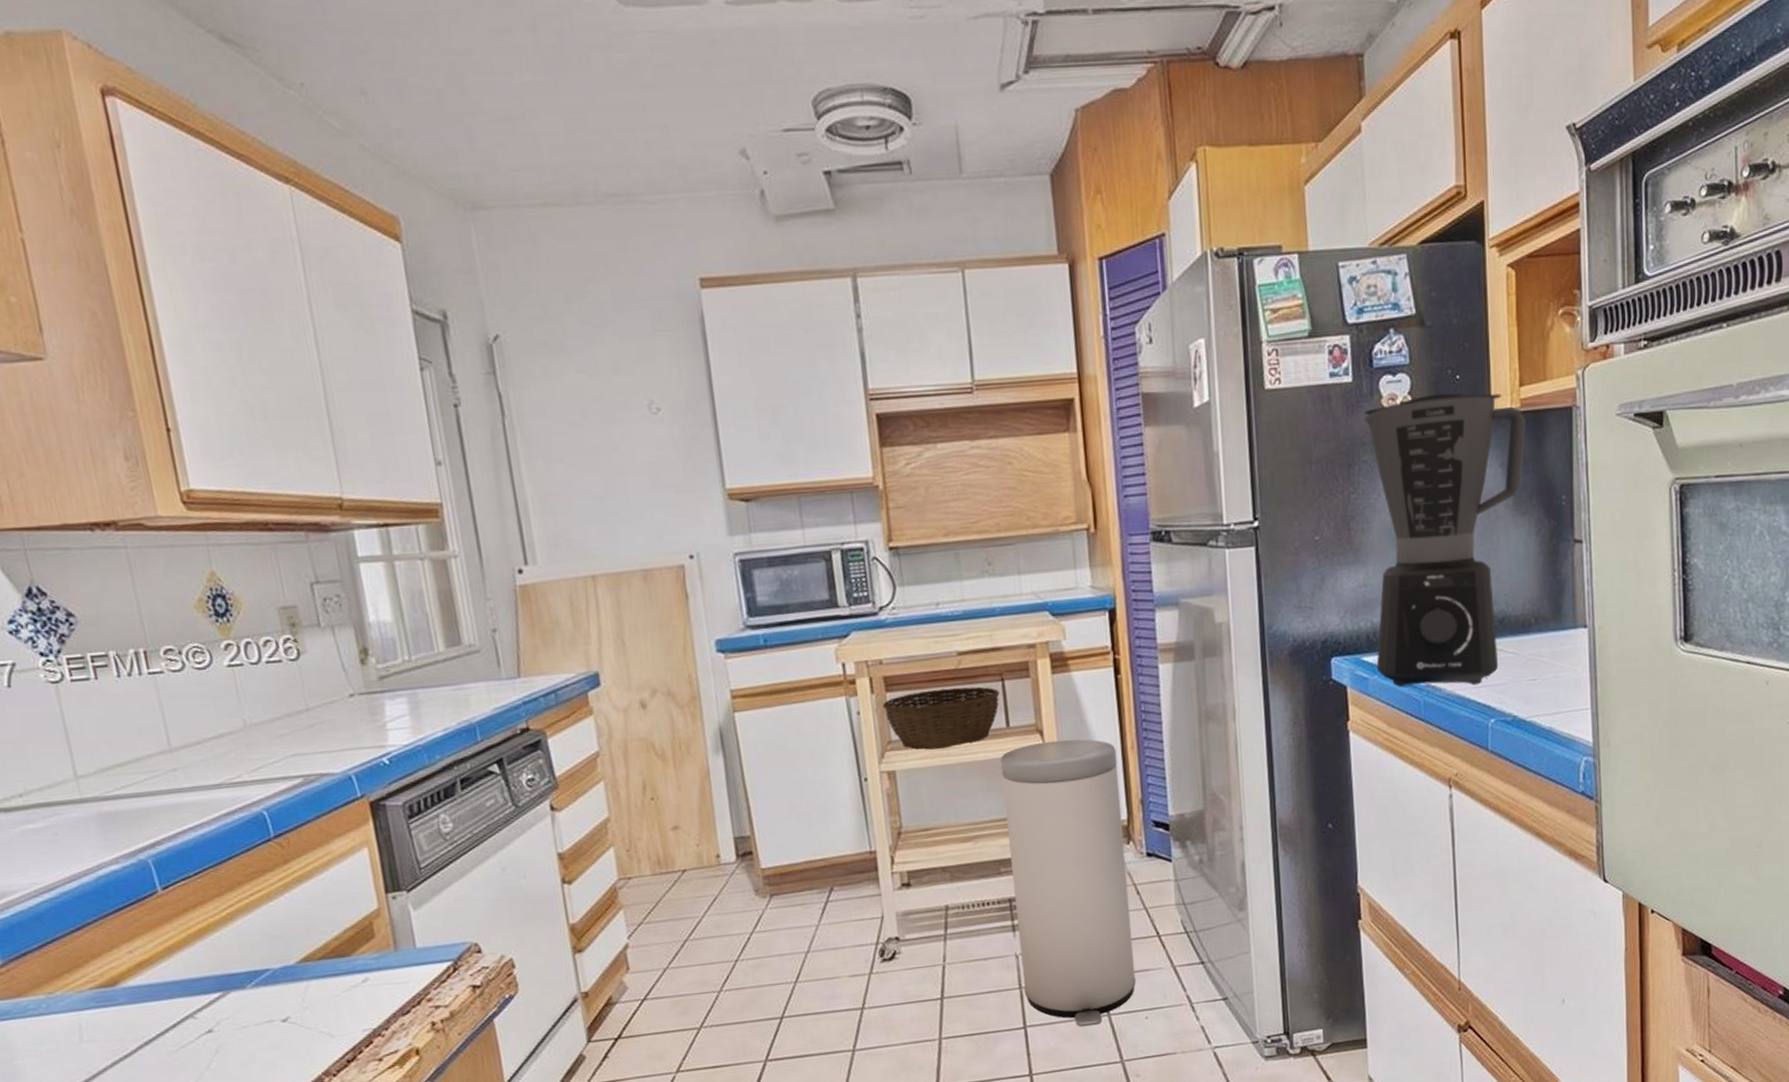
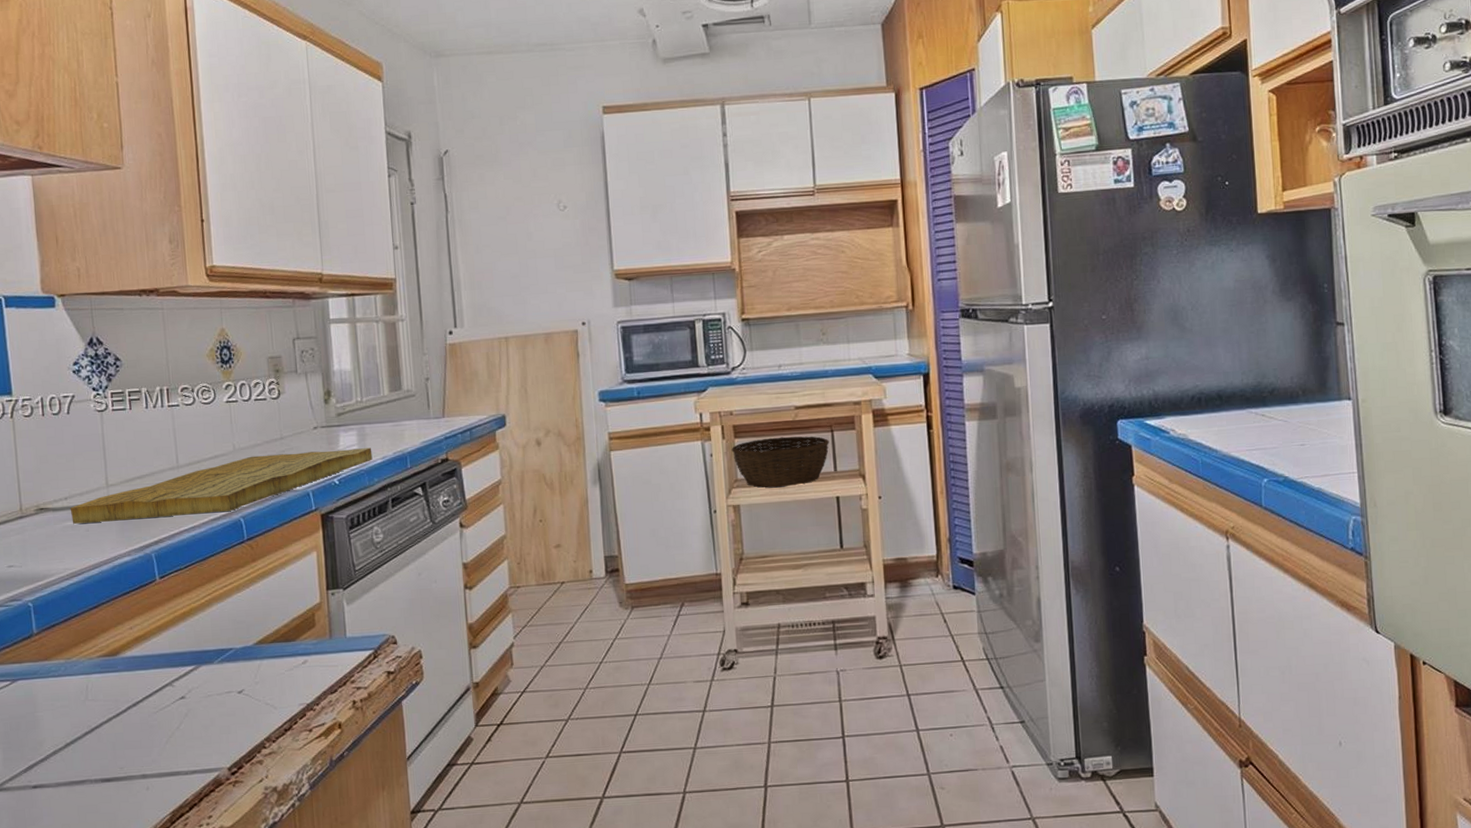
cutting board: none [27,718,432,827] -> present [70,448,373,524]
pedal bin: present [1000,739,1136,1027] -> none [828,483,942,740]
blender: present [1363,393,1526,687] -> none [1144,196,1289,448]

